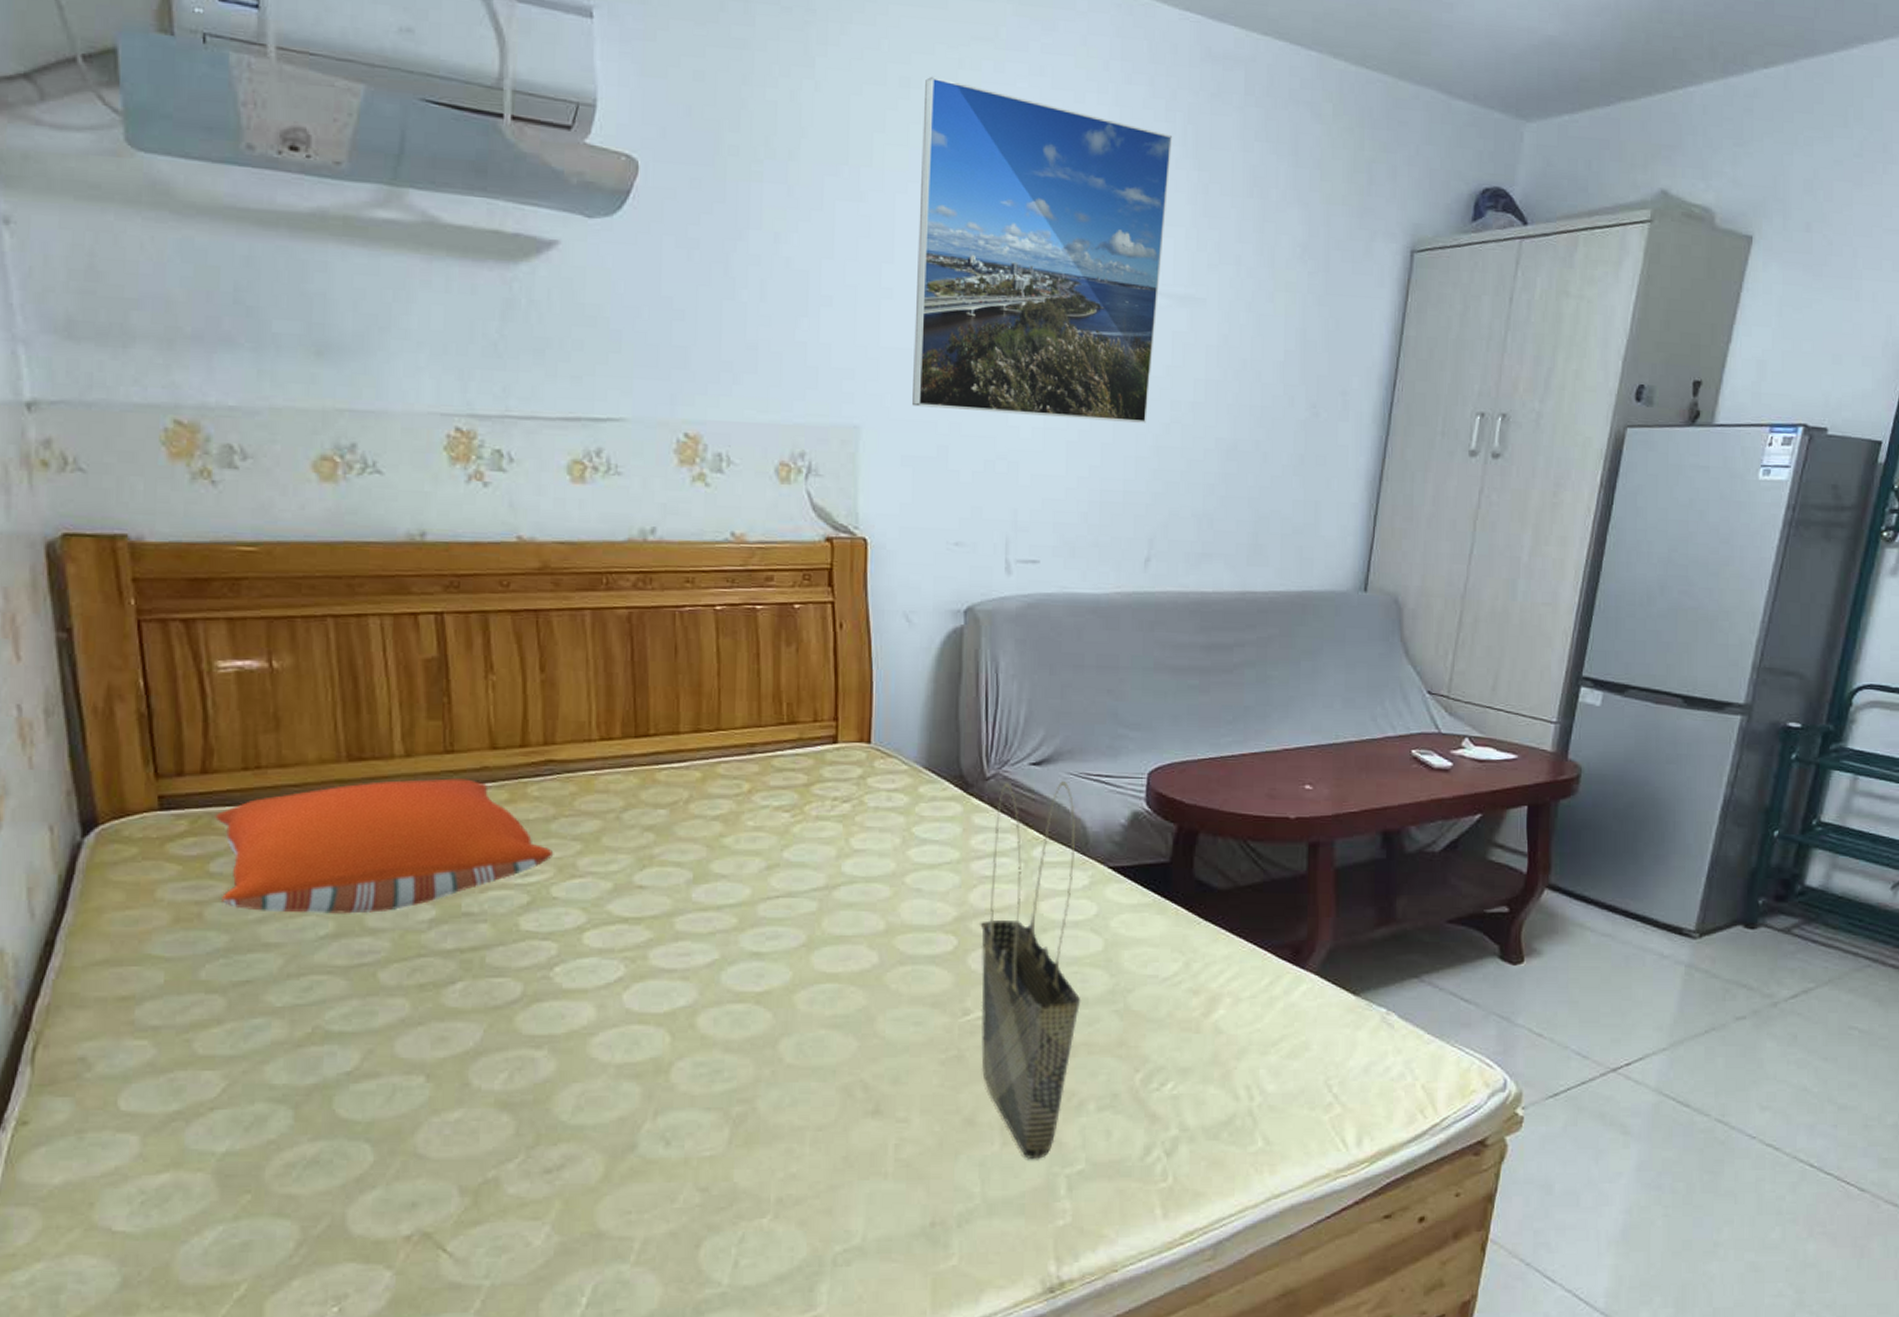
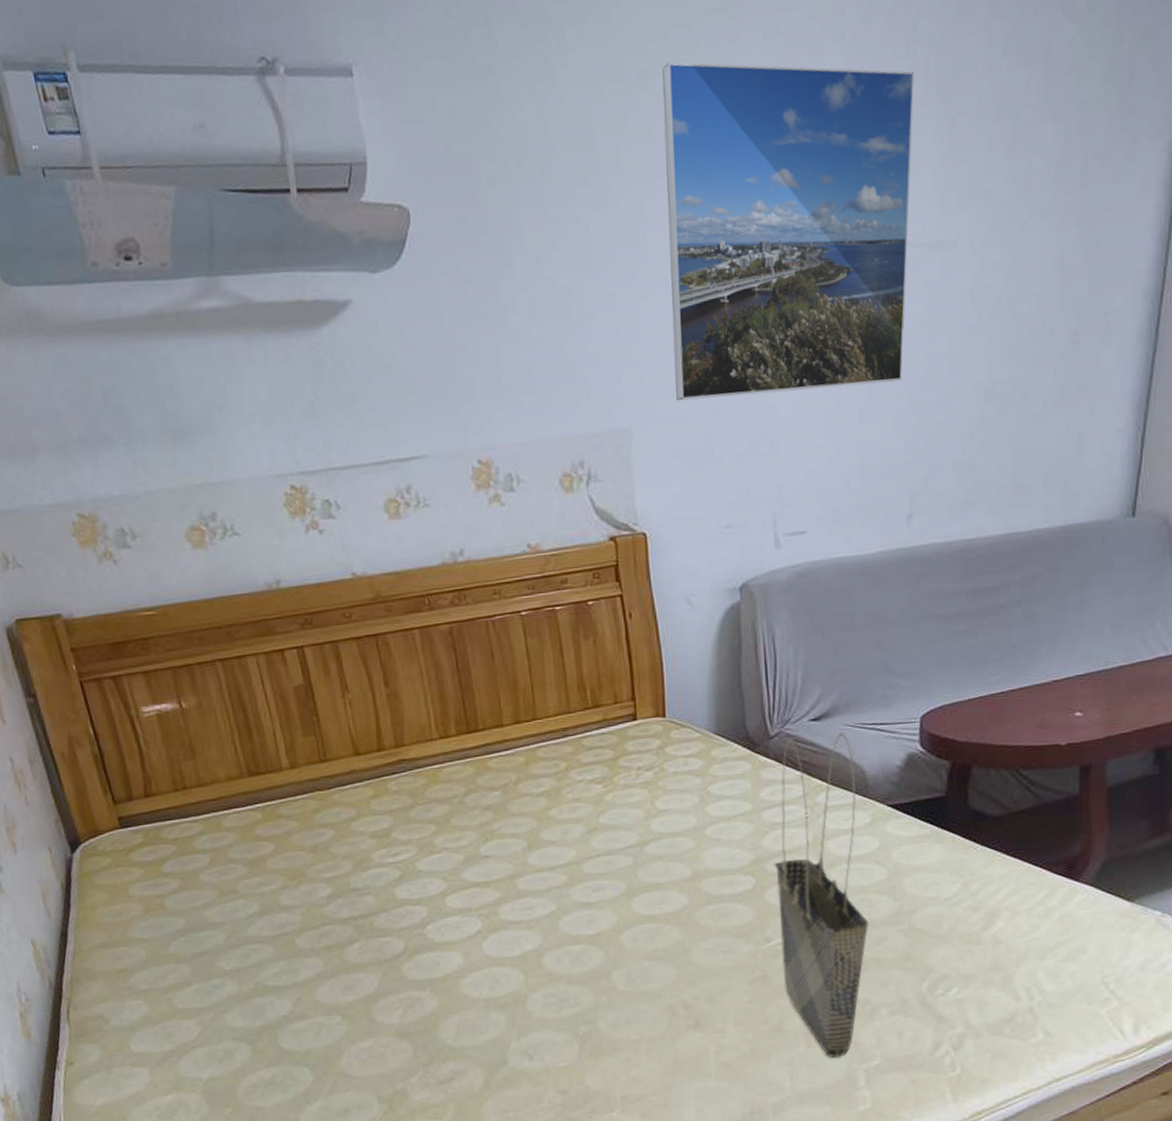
pillow: present [215,778,554,914] -> none [160,781,415,900]

